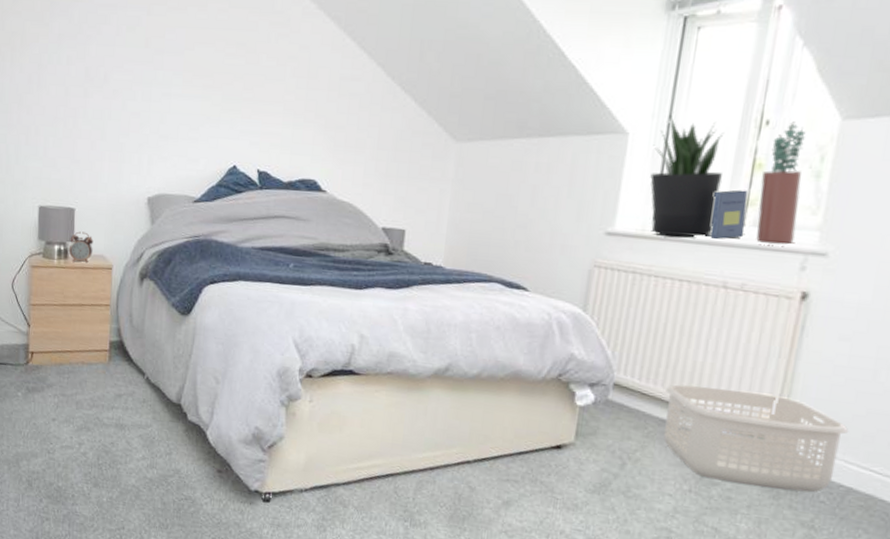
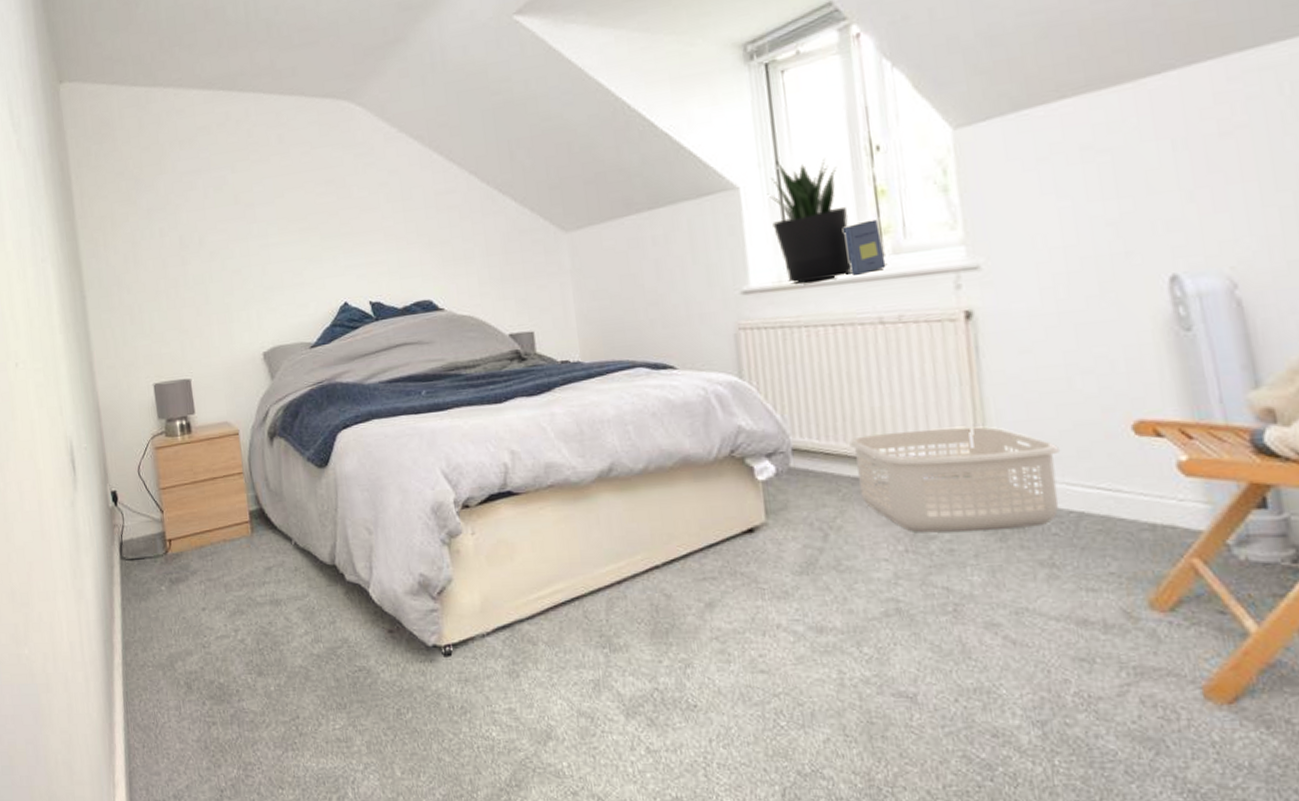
alarm clock: present [68,231,94,264] -> none [190,401,216,435]
vase: present [756,121,806,245] -> none [888,141,940,271]

